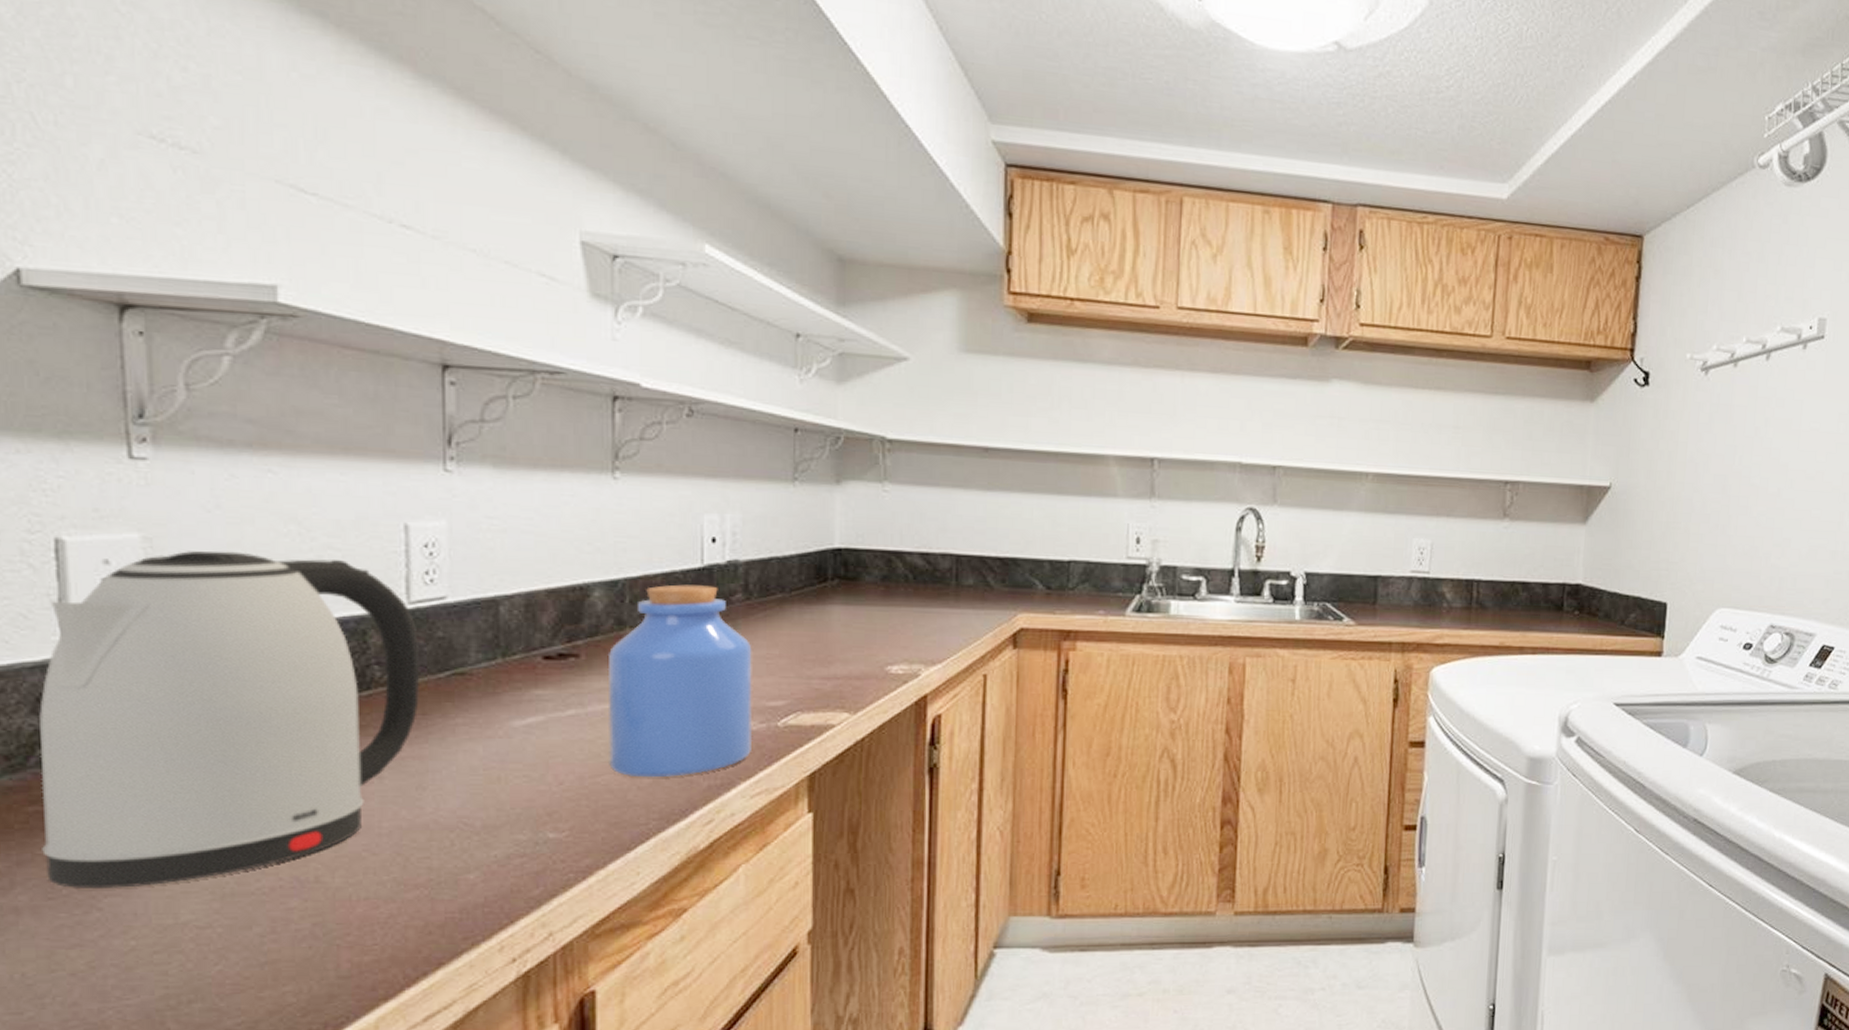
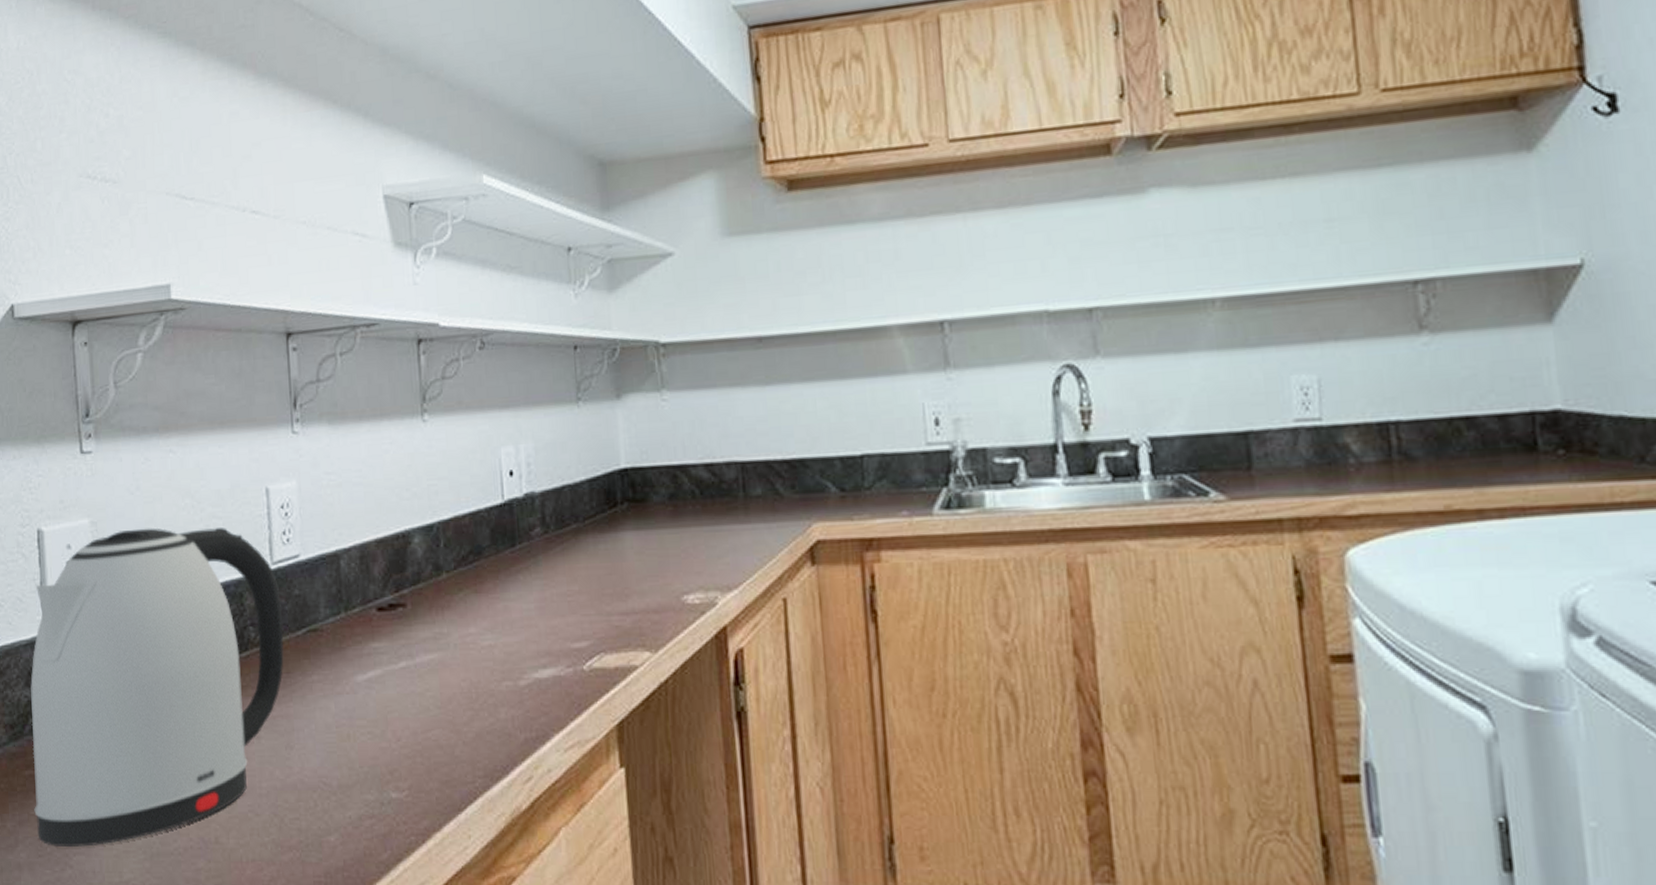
jar: present [607,584,753,778] -> none [429,522,562,732]

